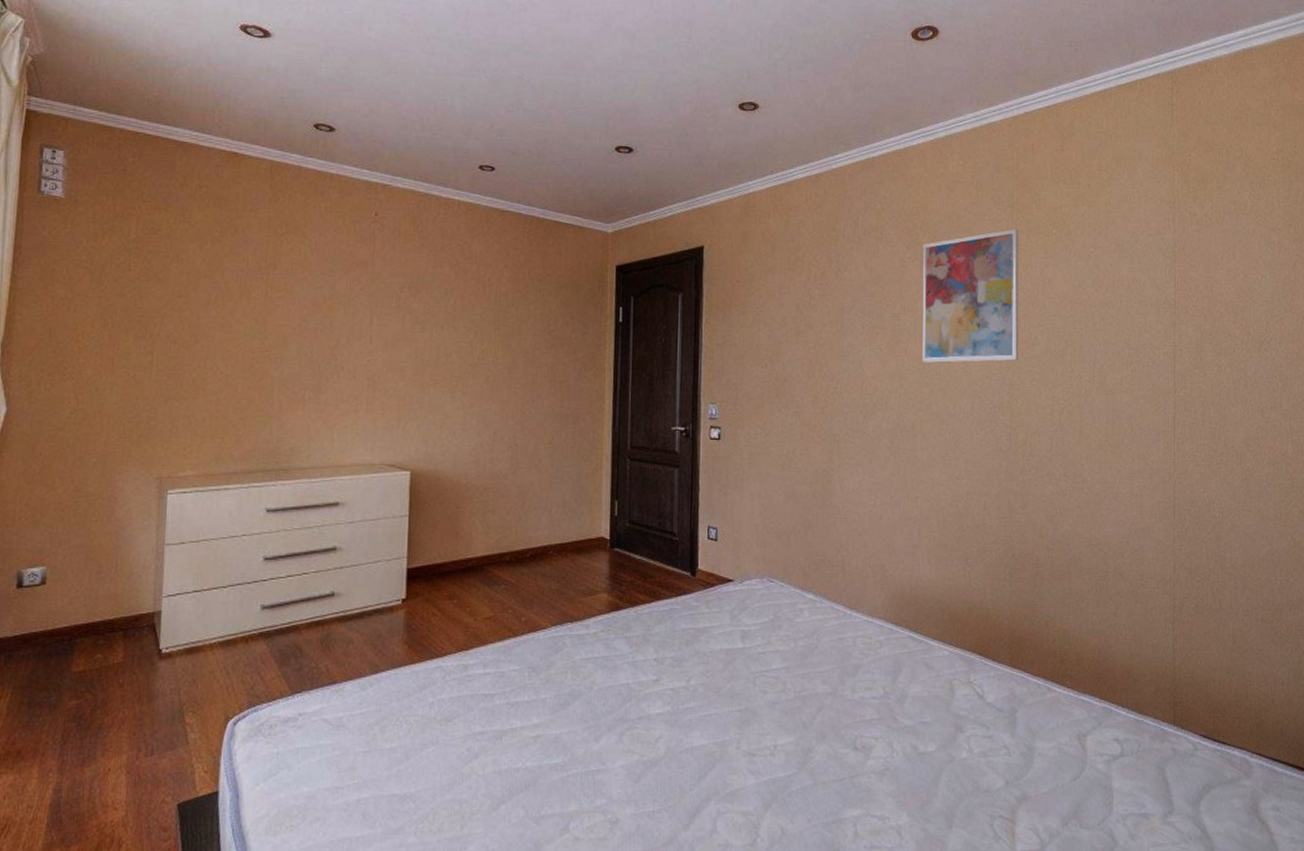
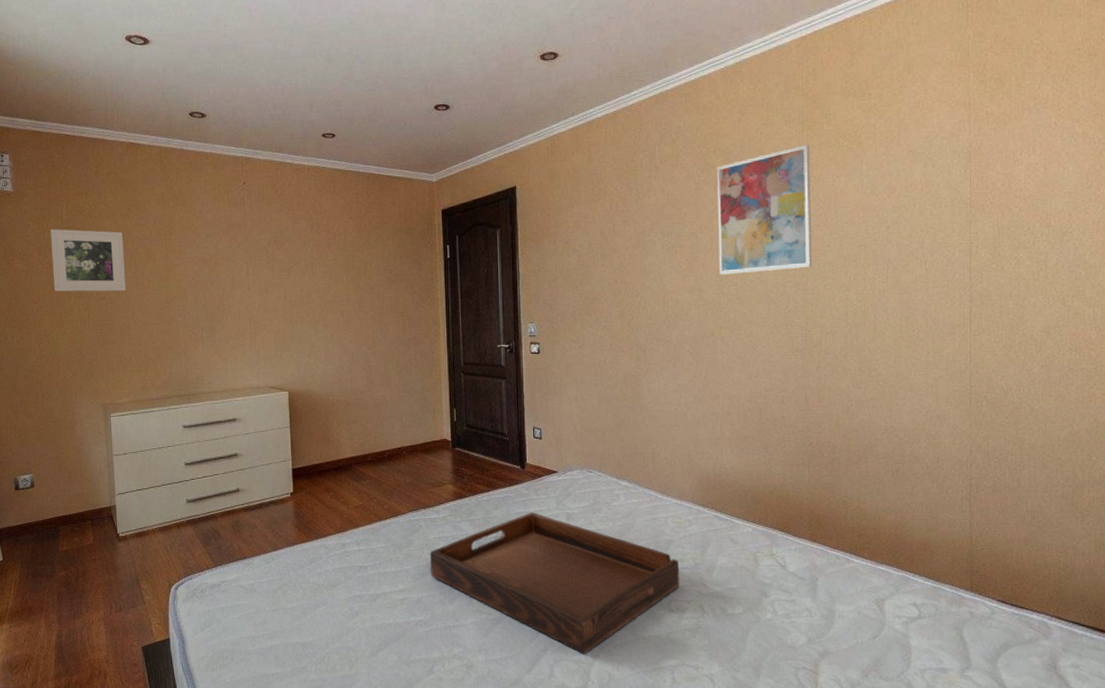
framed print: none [106,249,210,335] -> present [51,229,126,292]
serving tray: none [574,629,868,804] -> present [430,513,680,654]

